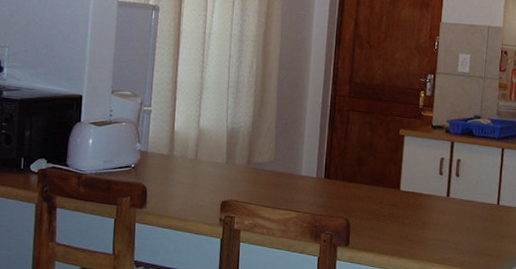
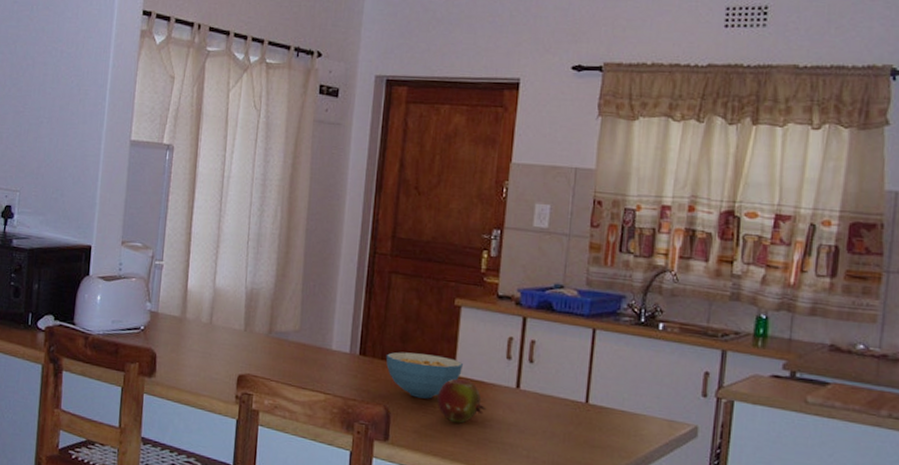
cereal bowl: none [346,174,406,210] -> present [386,352,463,399]
fruit: none [387,192,425,227] -> present [437,379,487,424]

